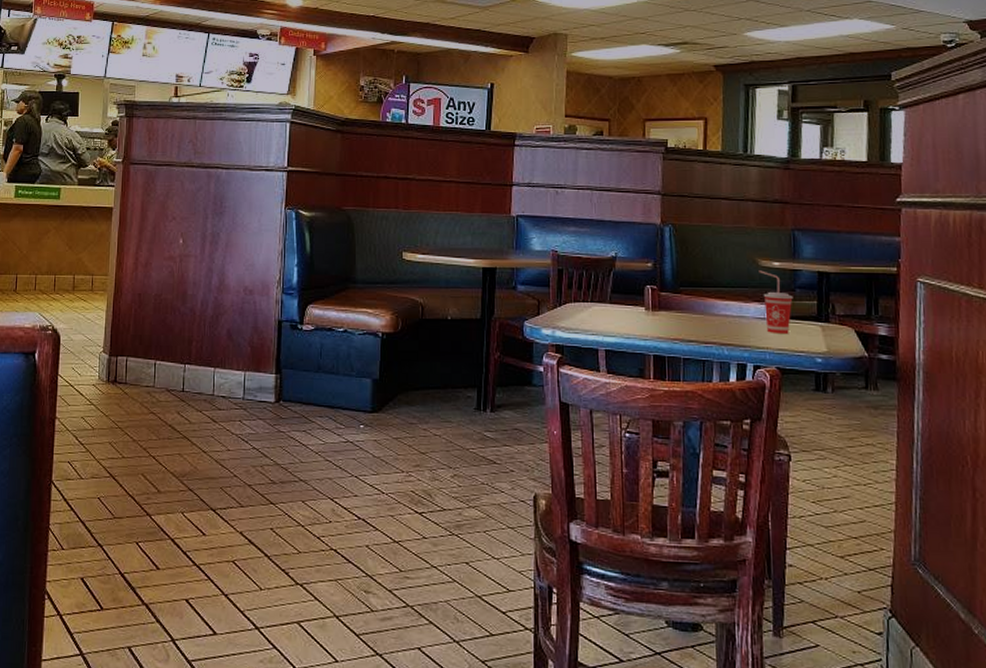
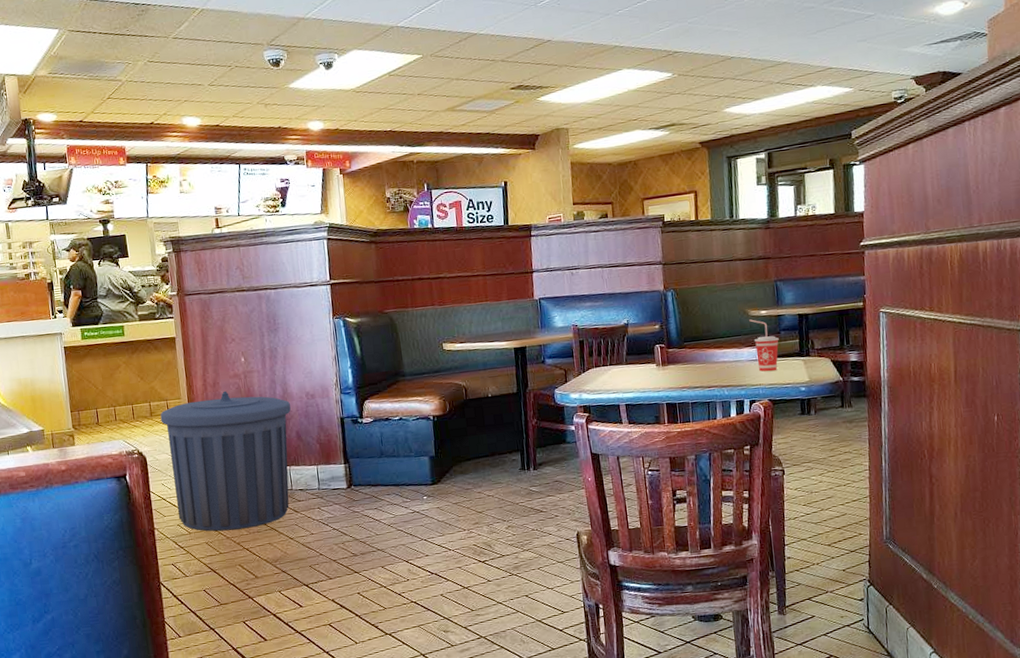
trash can: none [83,273,225,433] -> present [160,391,291,531]

